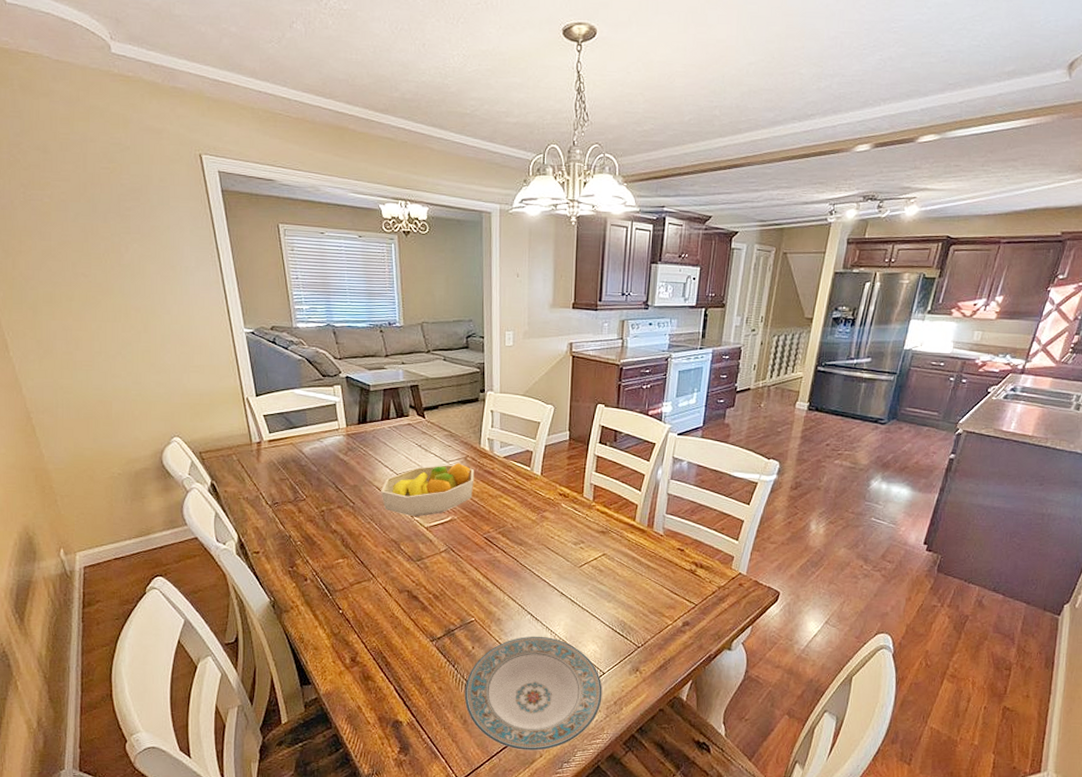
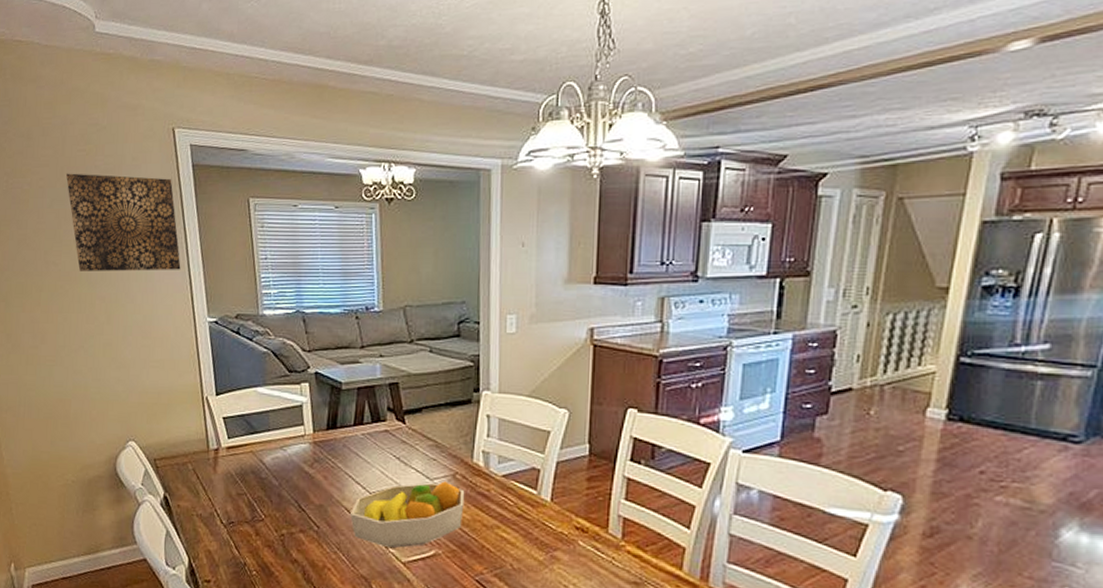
wall art: none [90,189,216,286] -> present [66,173,181,271]

